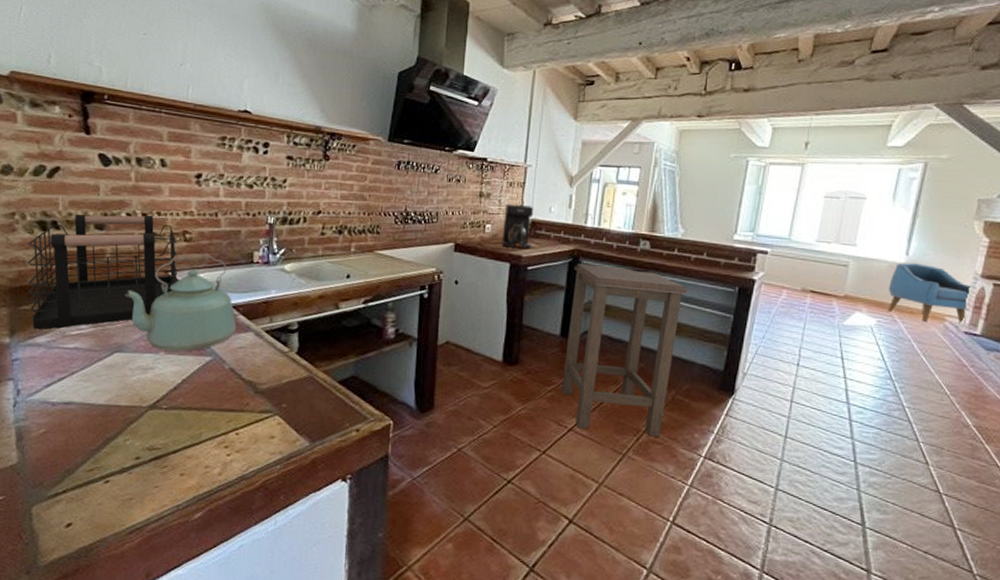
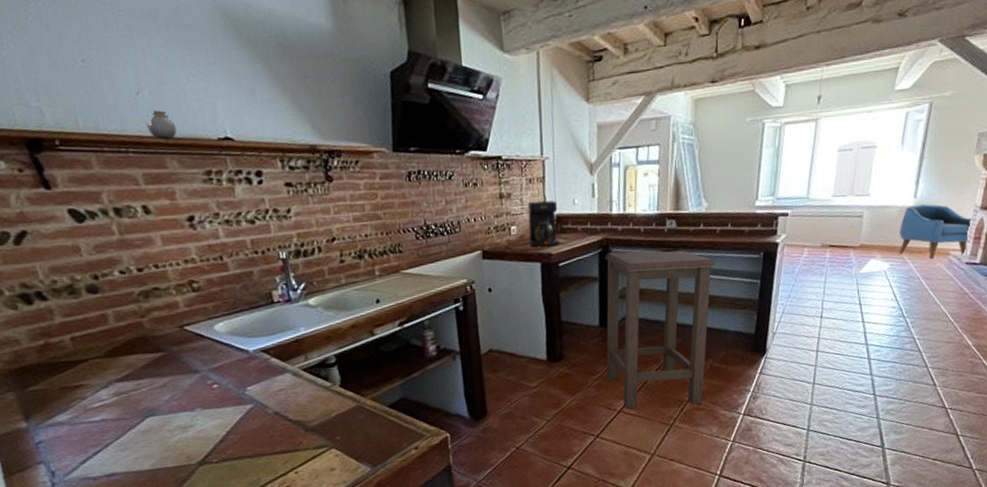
dish rack: present [27,214,178,329] -> none [14,269,196,408]
kettle: present [124,253,237,352] -> none [141,300,272,407]
jar: none [181,80,207,107] -> present [145,110,178,140]

